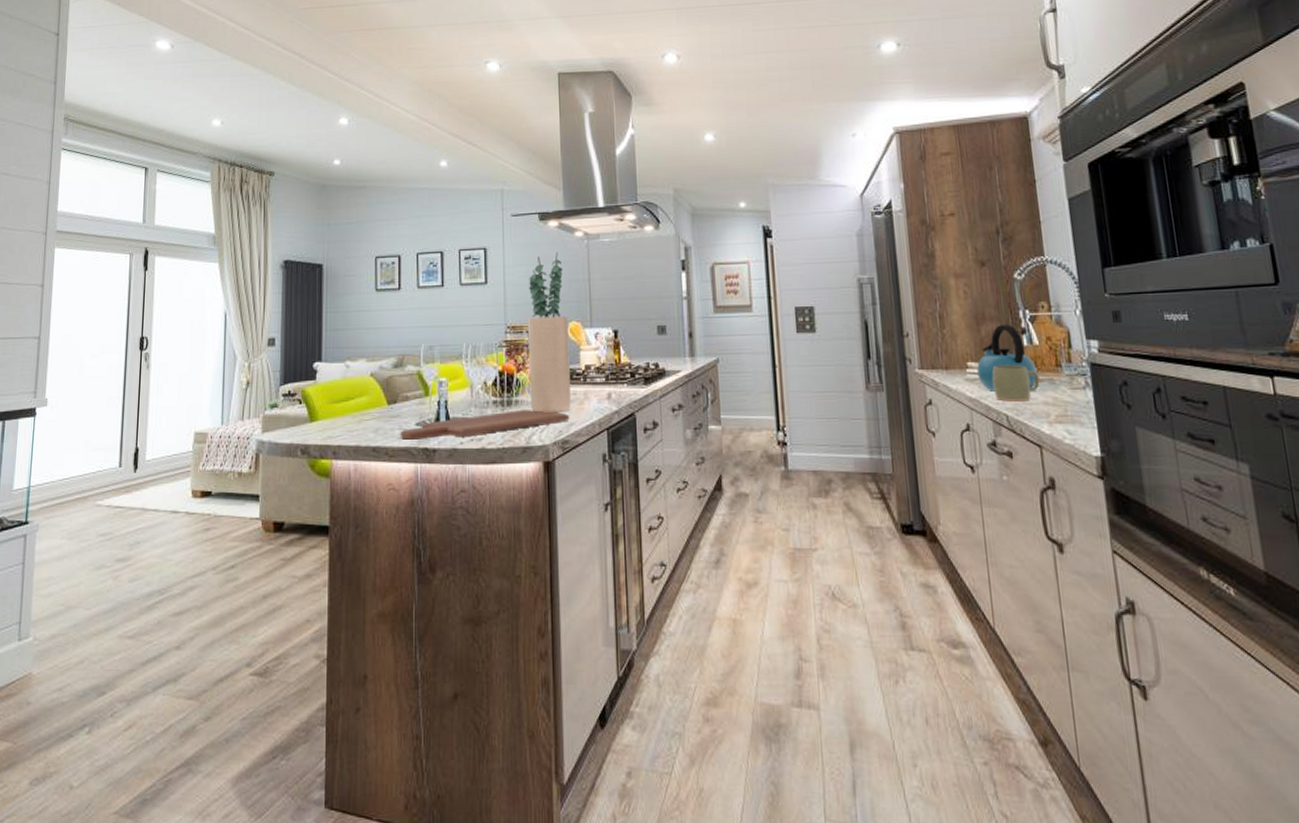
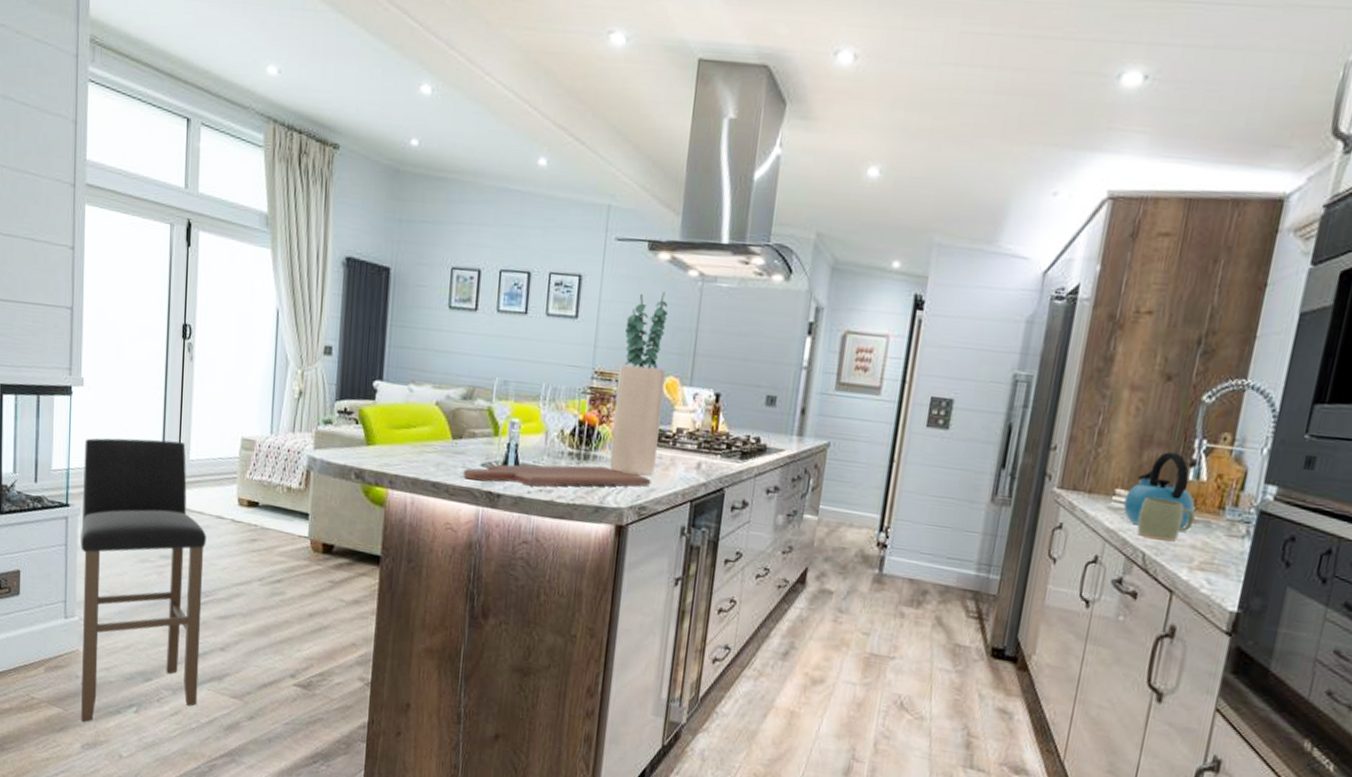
bar stool: none [30,445,162,753] -> present [80,438,206,722]

